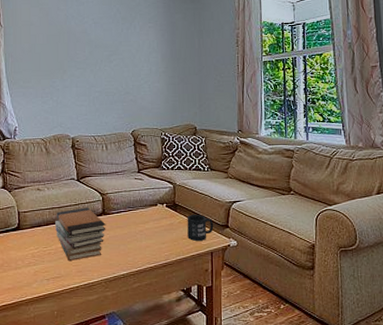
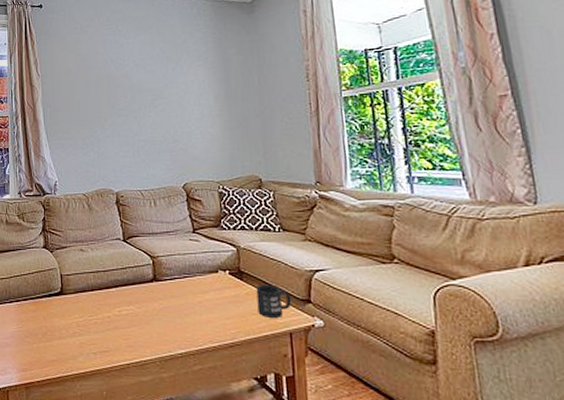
book stack: present [55,207,106,262] -> none [101,272,159,334]

